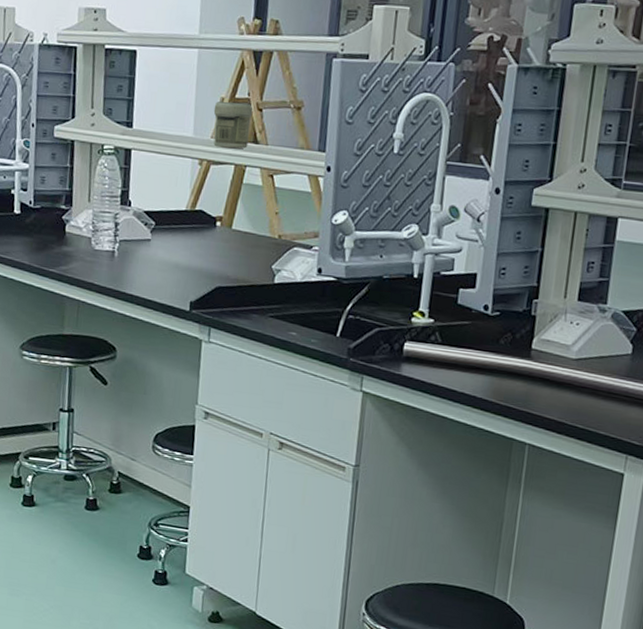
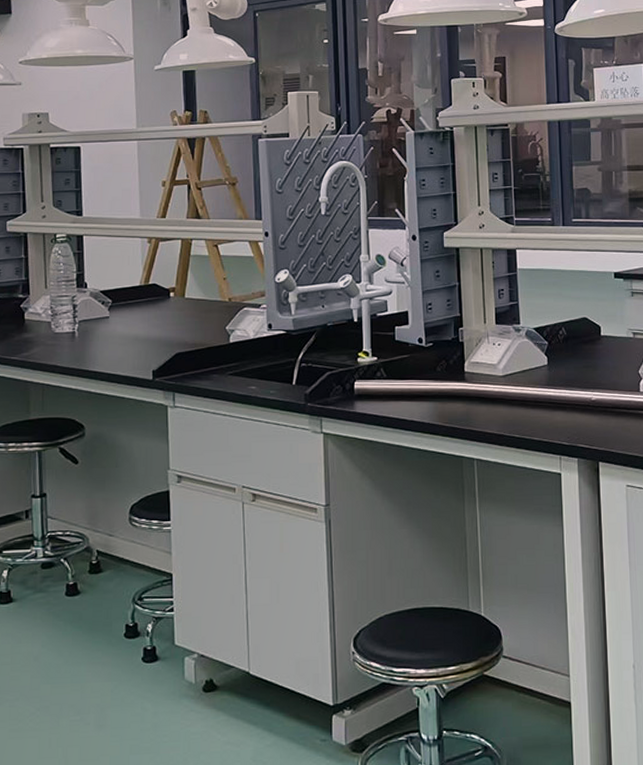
jar: present [213,101,253,149] -> none [157,184,193,225]

